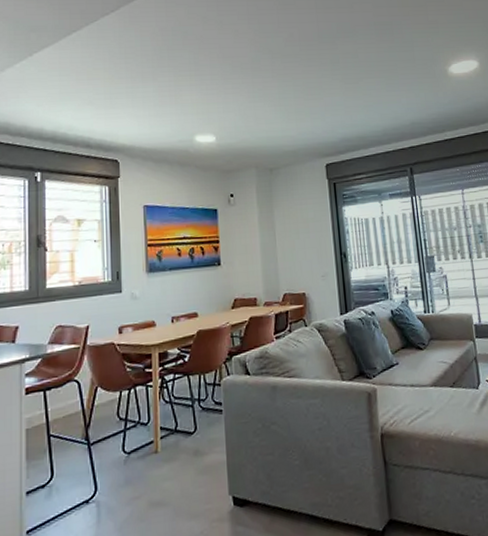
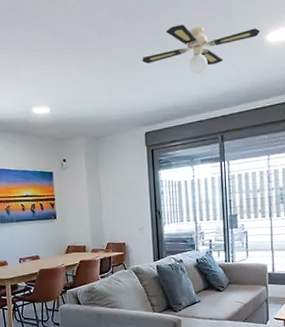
ceiling fan: none [320,54,442,104] -> present [142,24,260,75]

